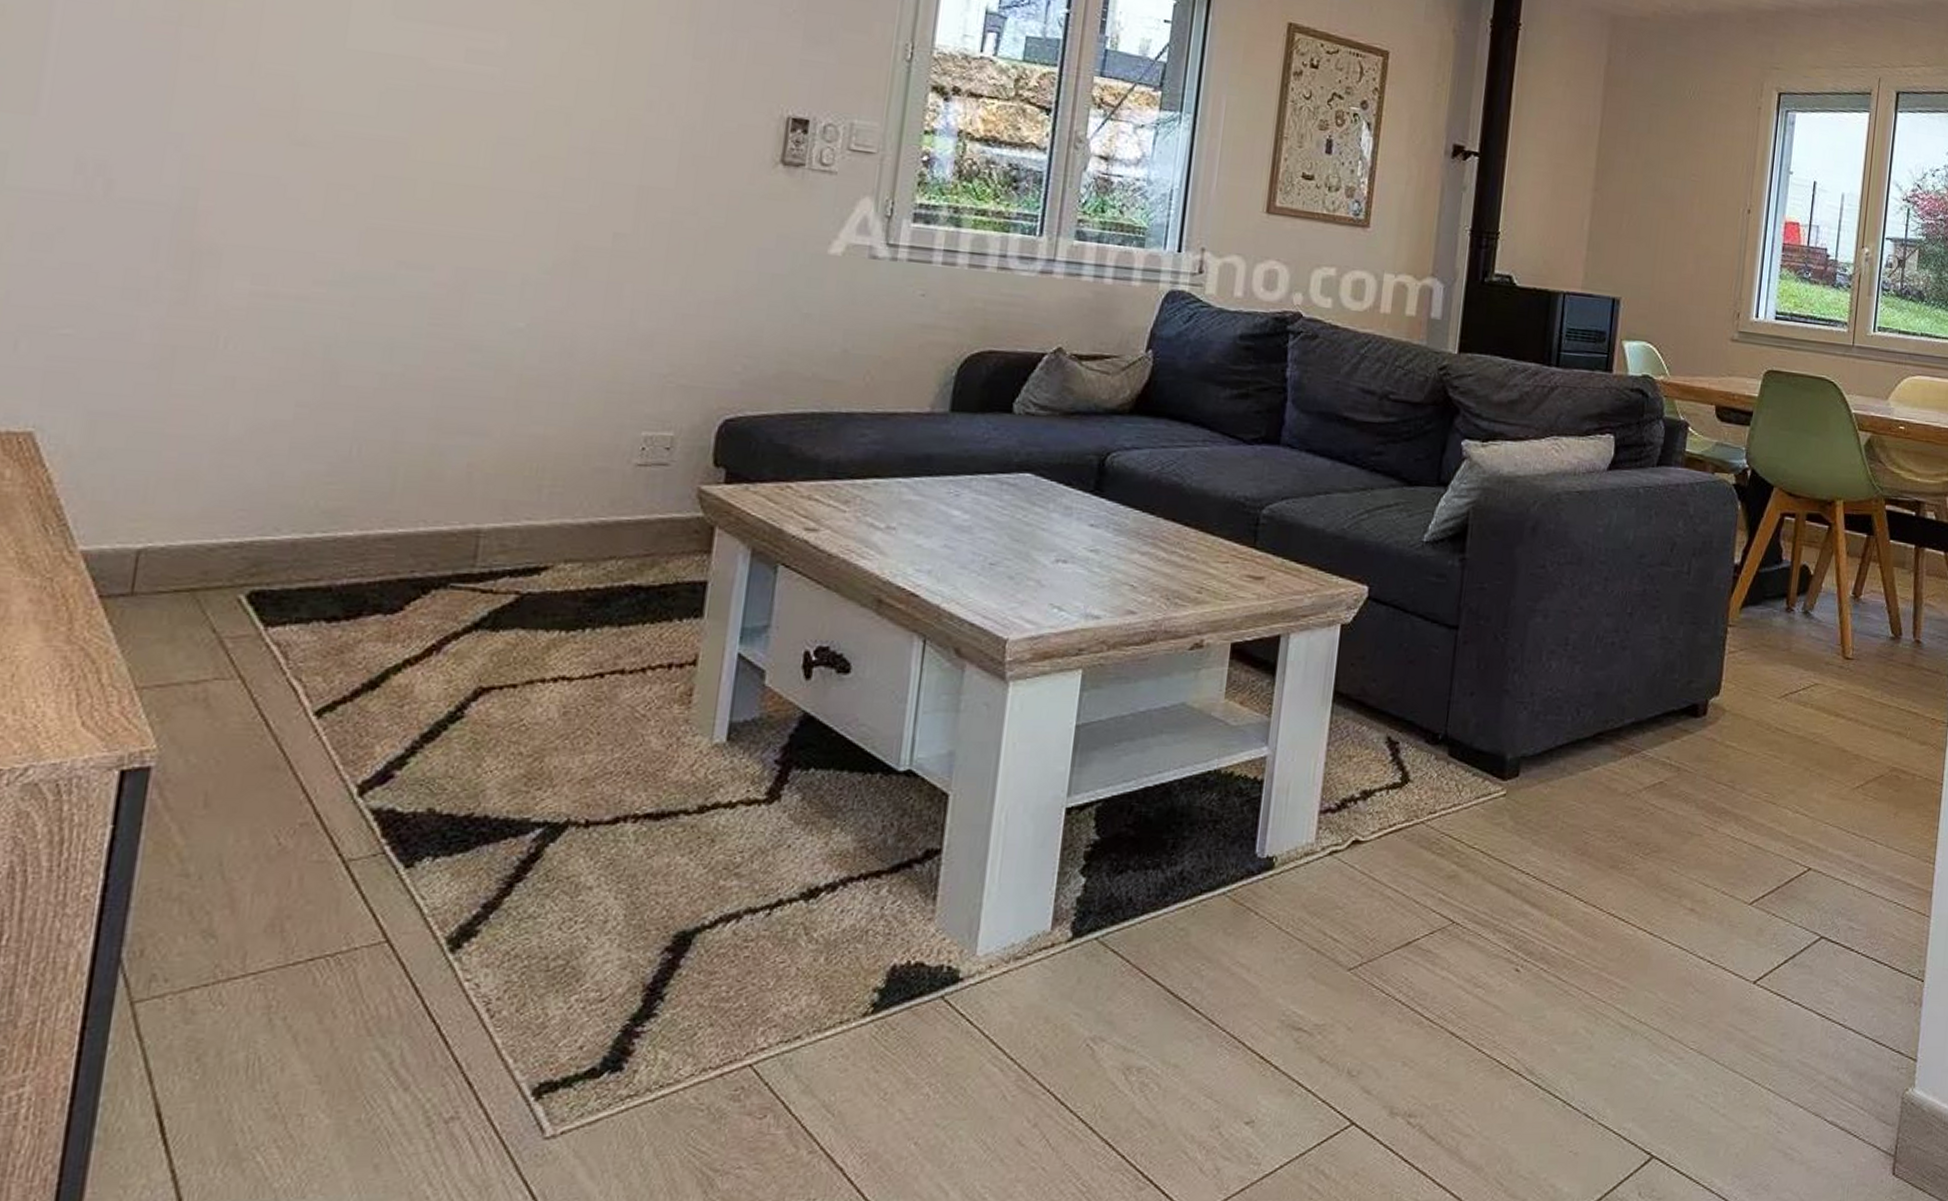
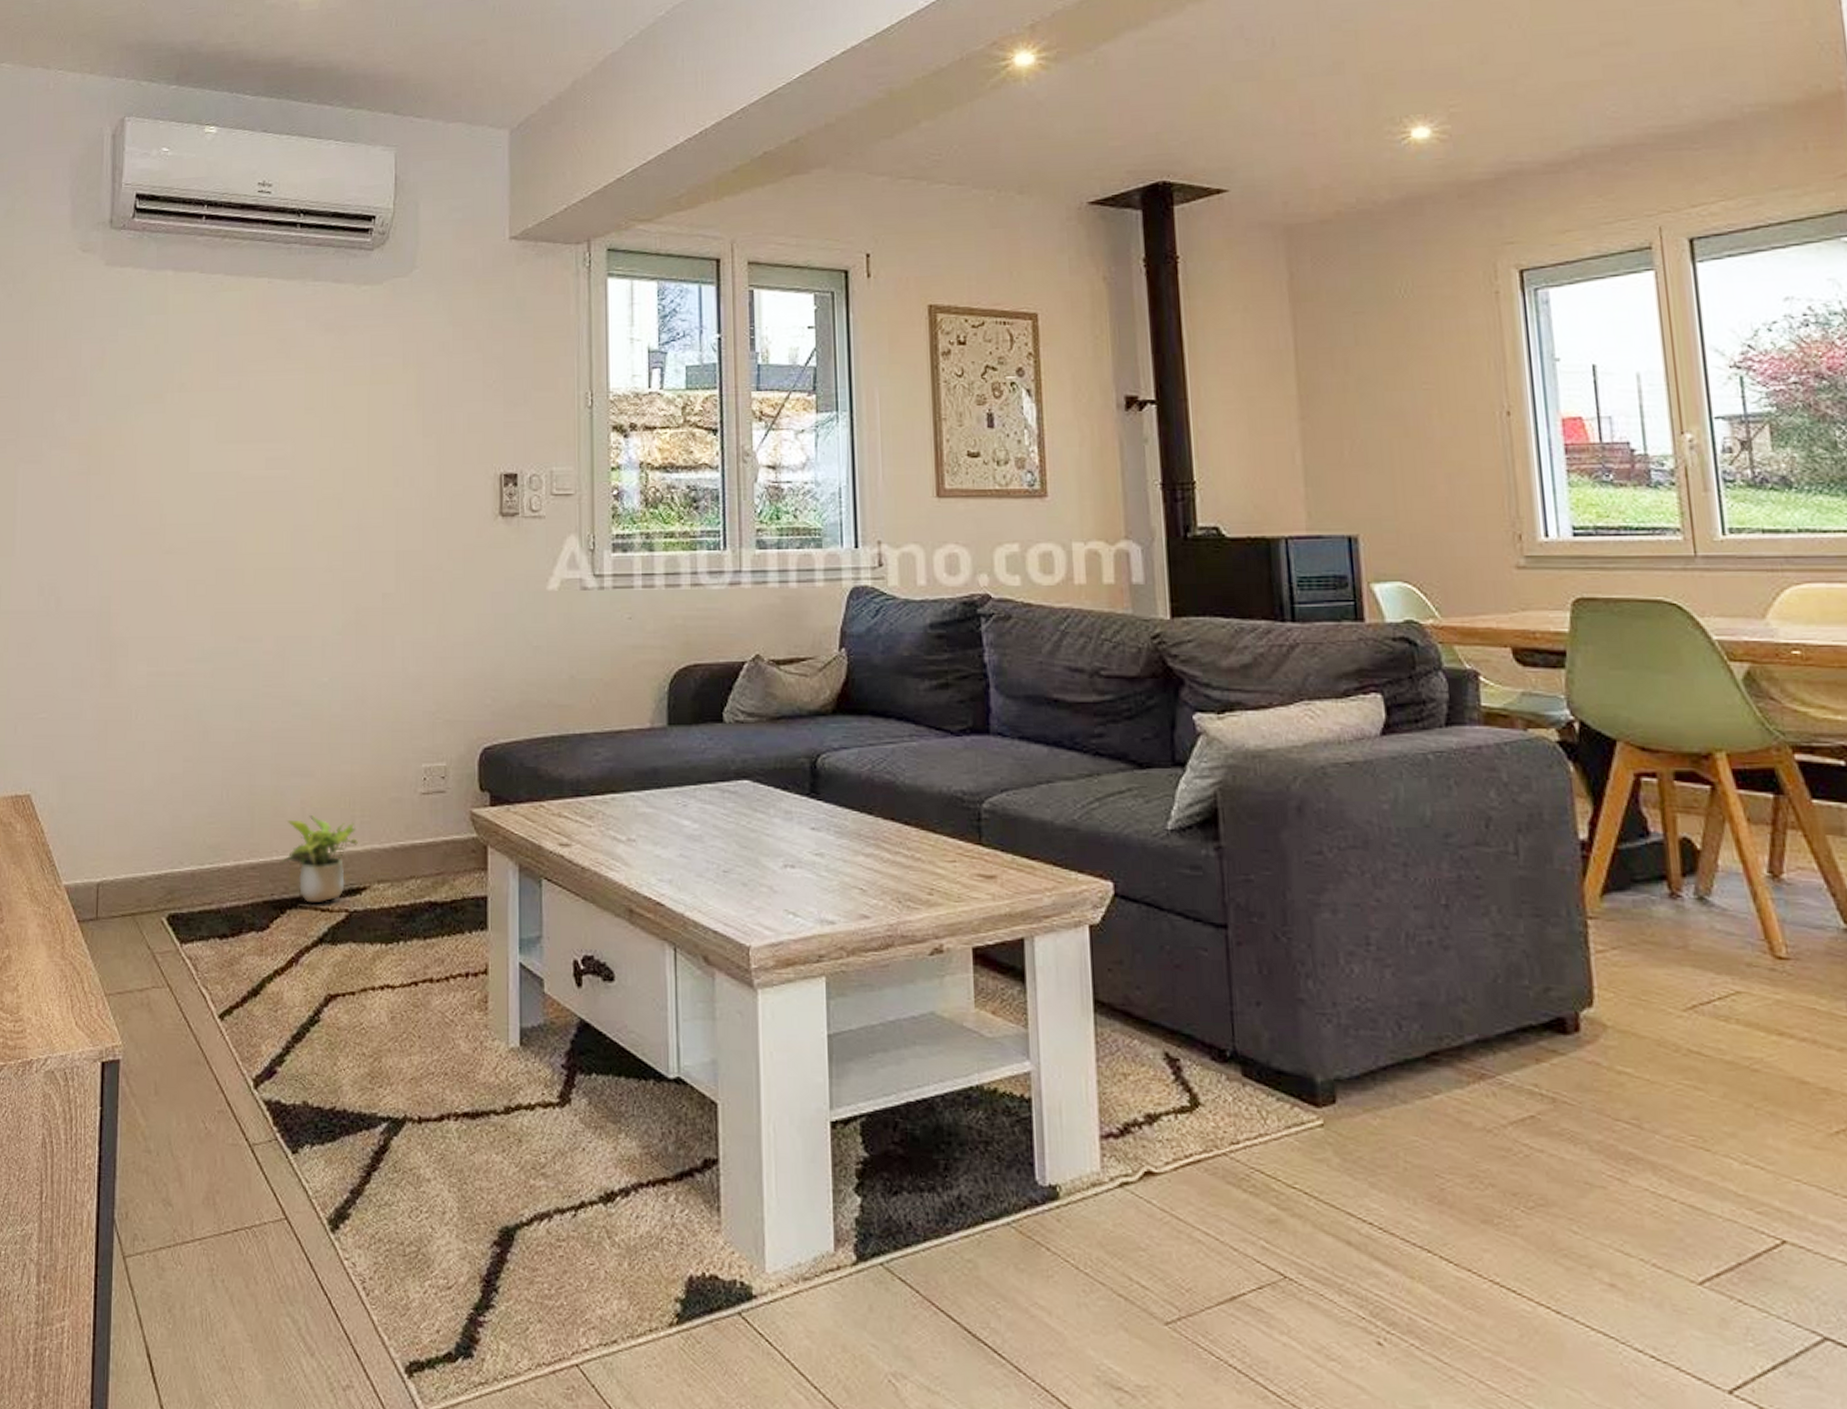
potted plant: none [429,480,543,583] -> present [281,814,358,903]

